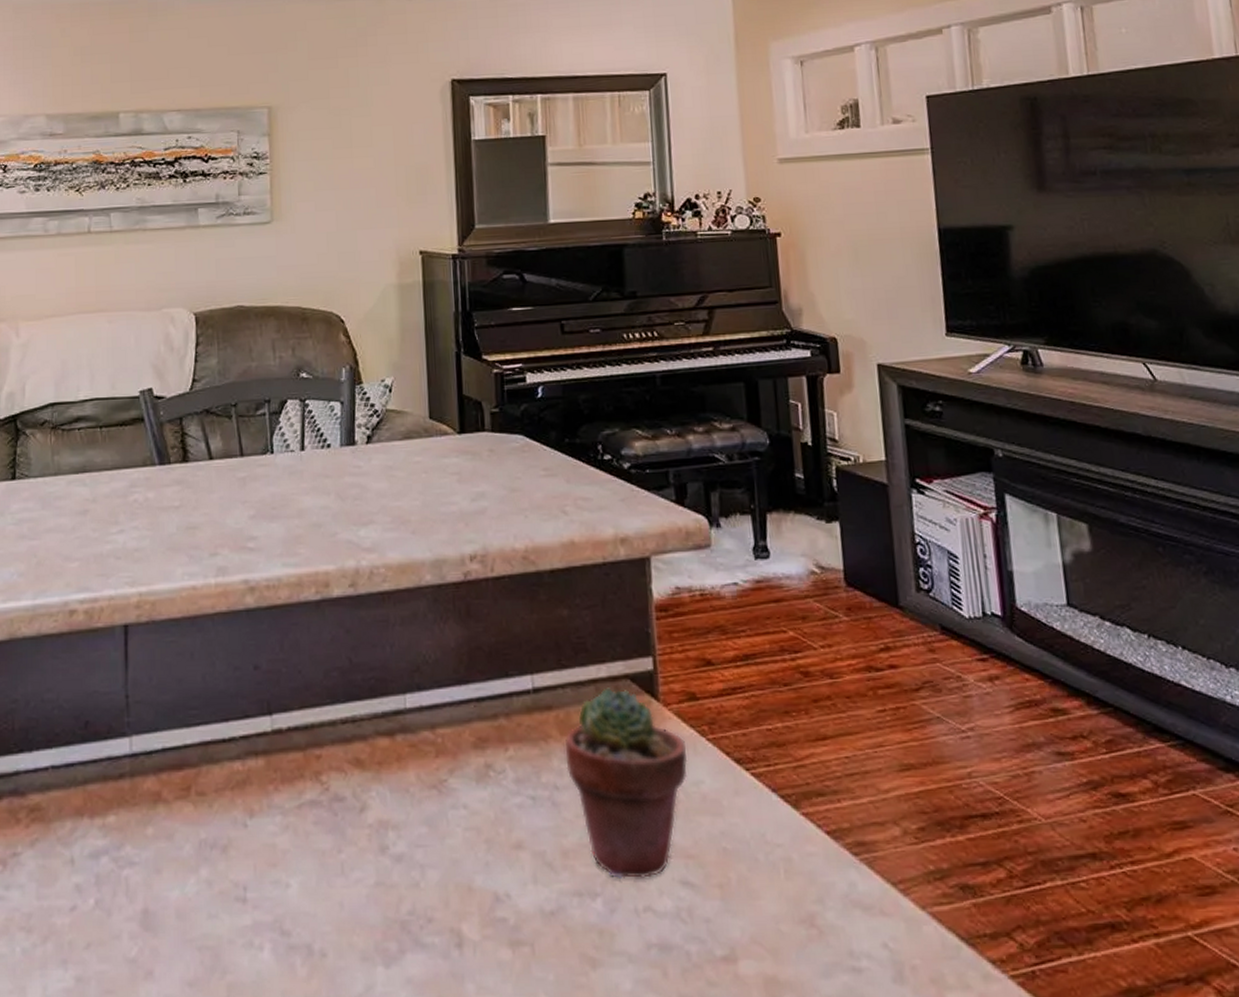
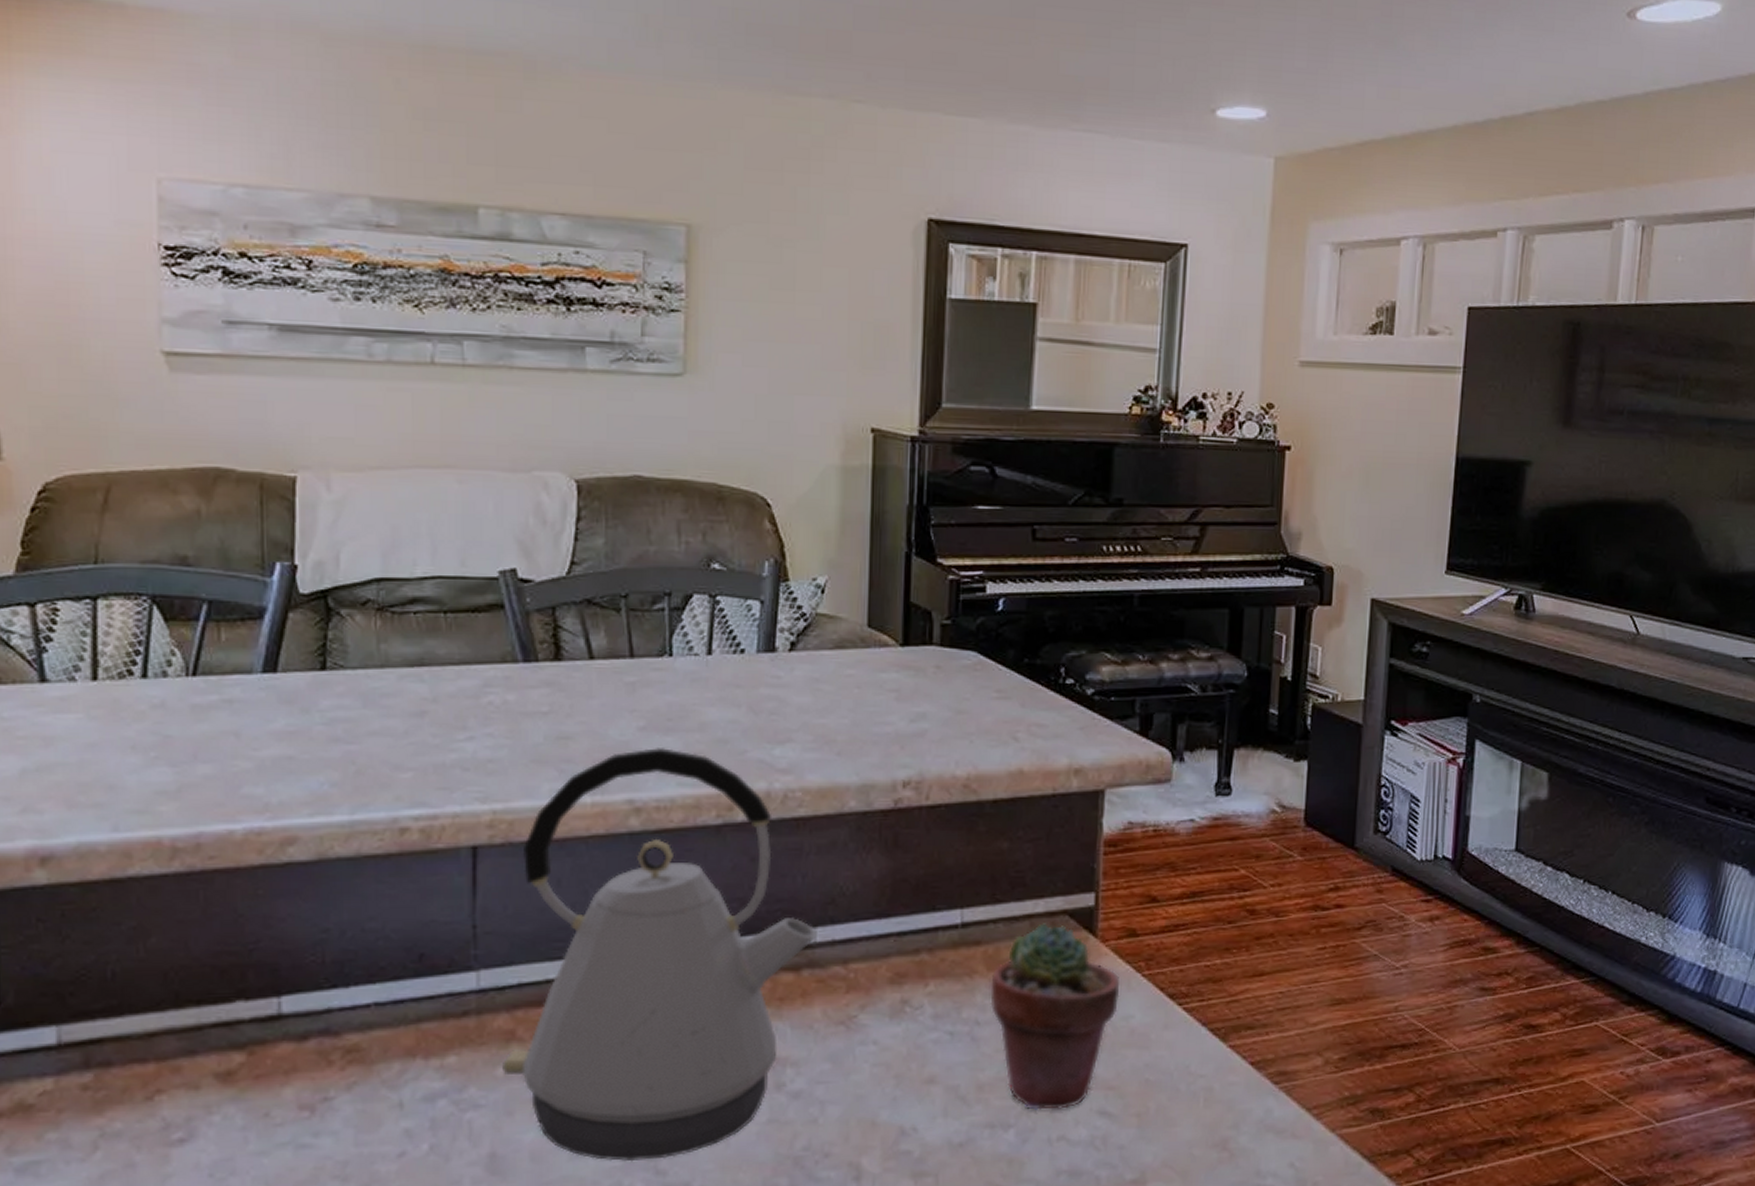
kettle: none [152,533,407,922] -> present [503,748,817,1162]

